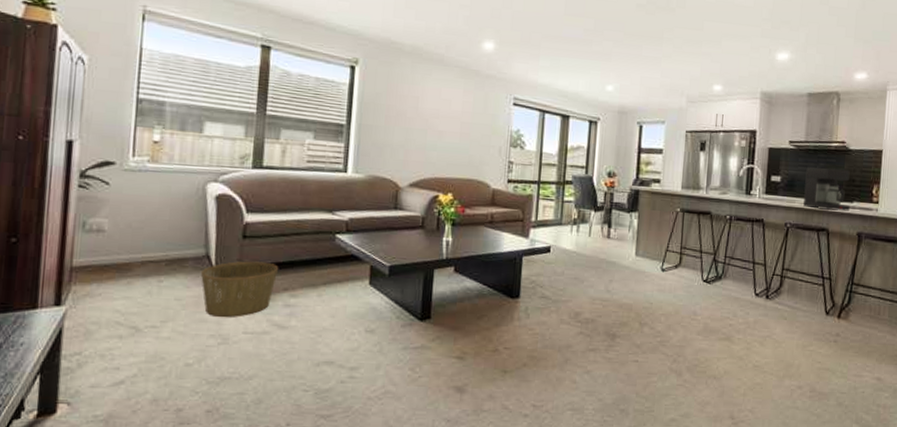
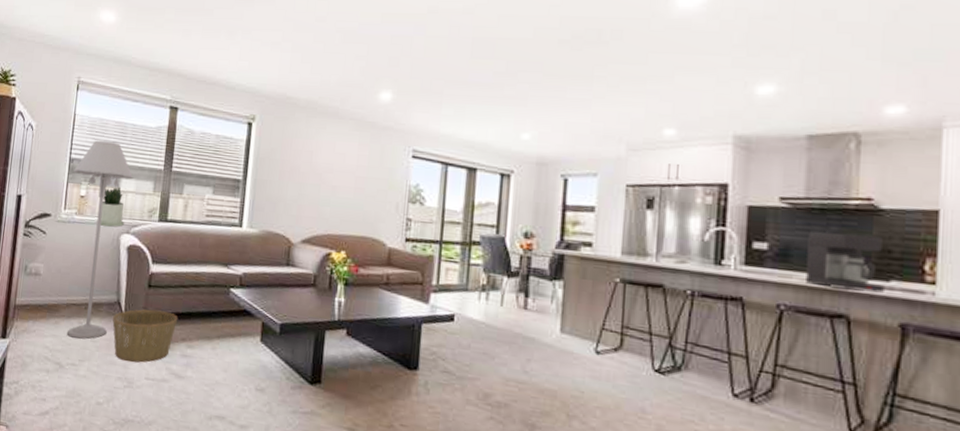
floor lamp: none [142,79,220,298] -> present [67,140,134,339]
planter: none [176,131,212,176] -> present [97,186,125,228]

